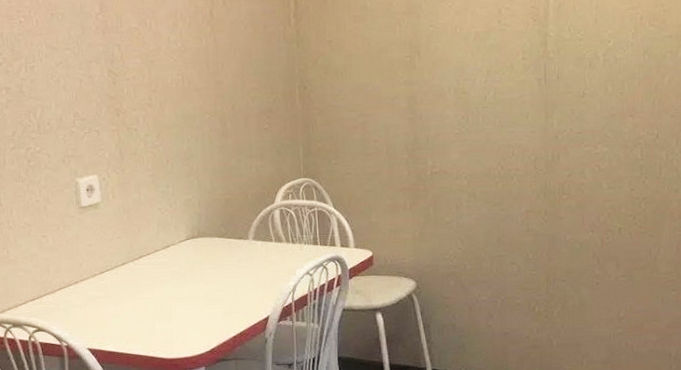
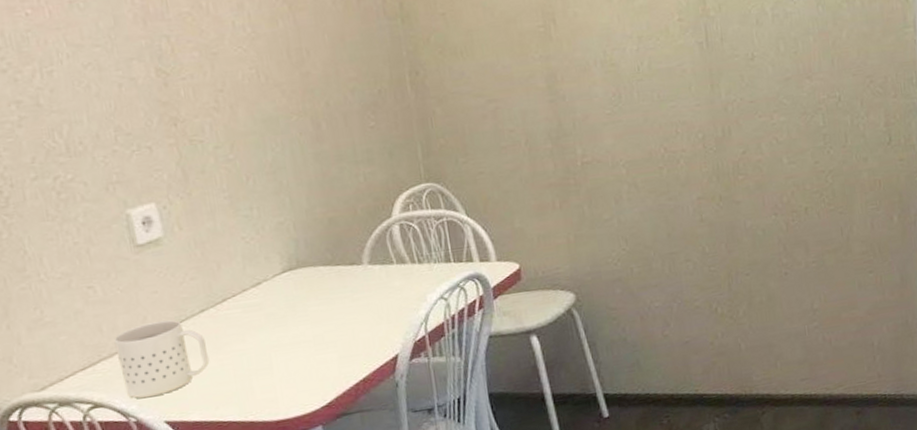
mug: none [57,268,125,328] -> present [114,320,210,399]

